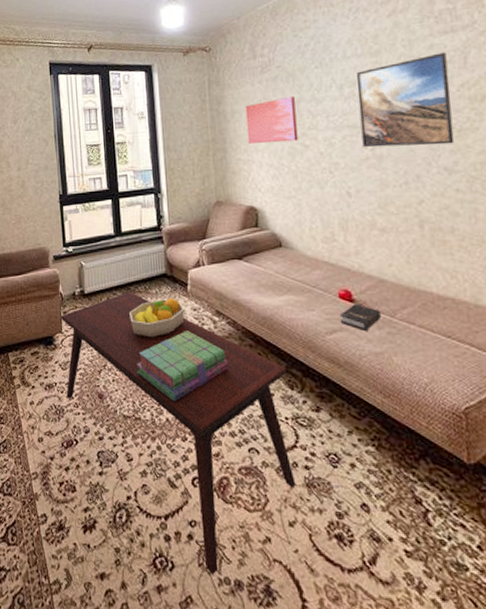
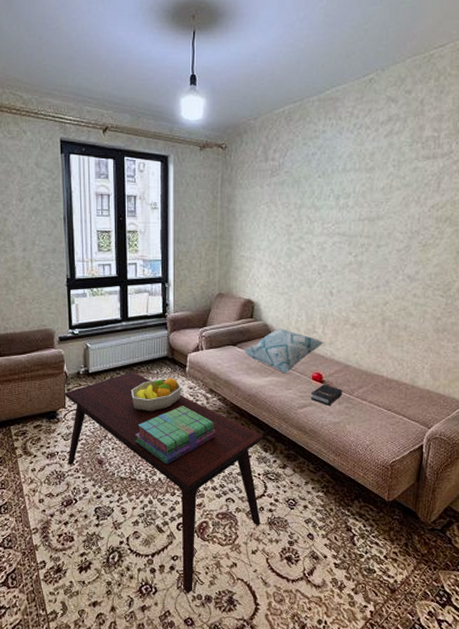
wall art: present [245,96,298,145] -> none [252,202,297,244]
decorative pillow: none [252,238,349,290] -> present [245,328,325,373]
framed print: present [356,52,455,148] -> none [348,176,425,256]

